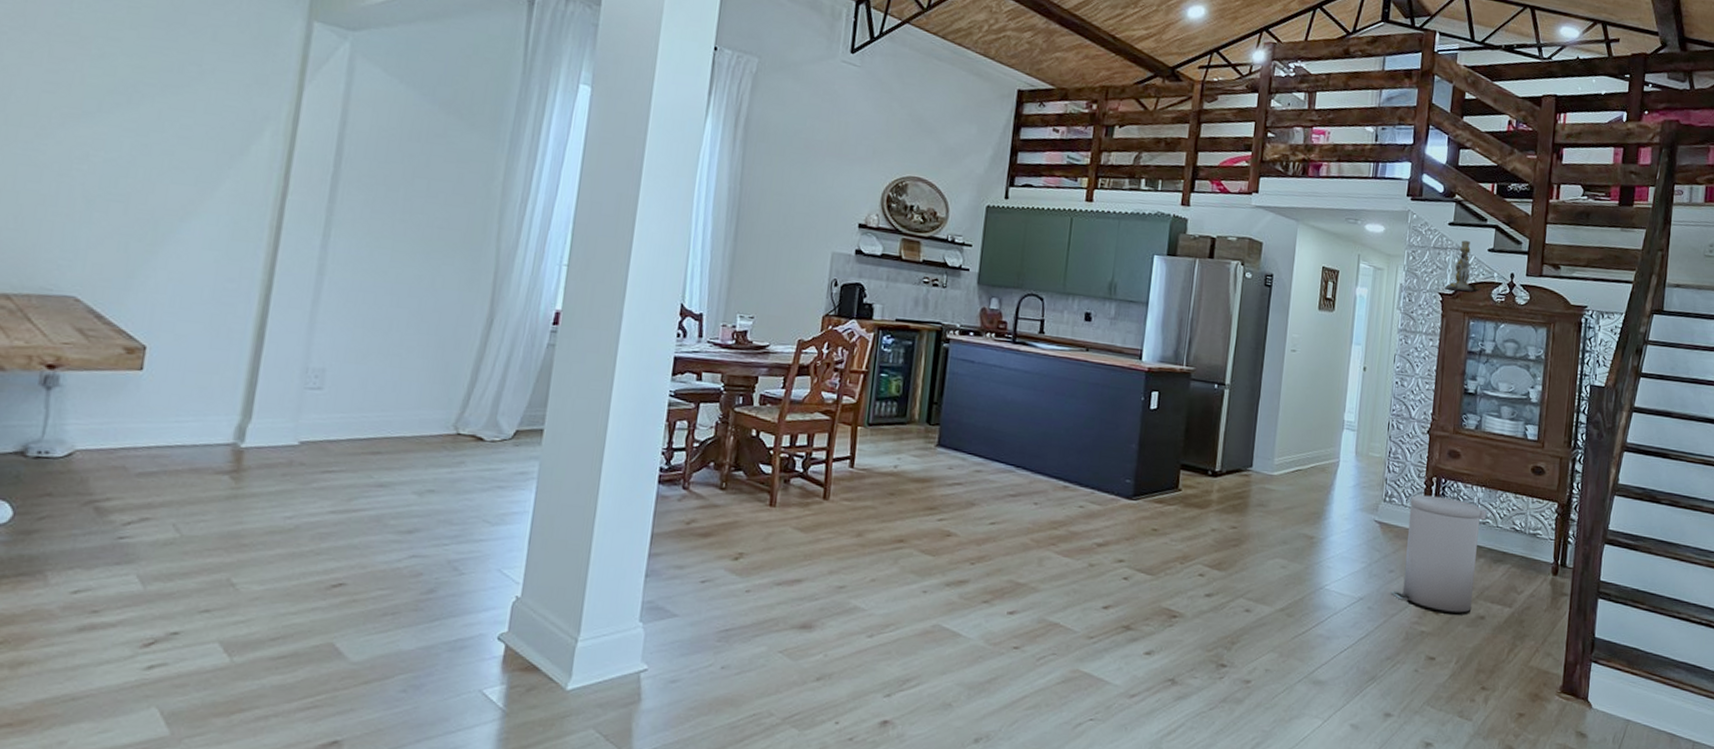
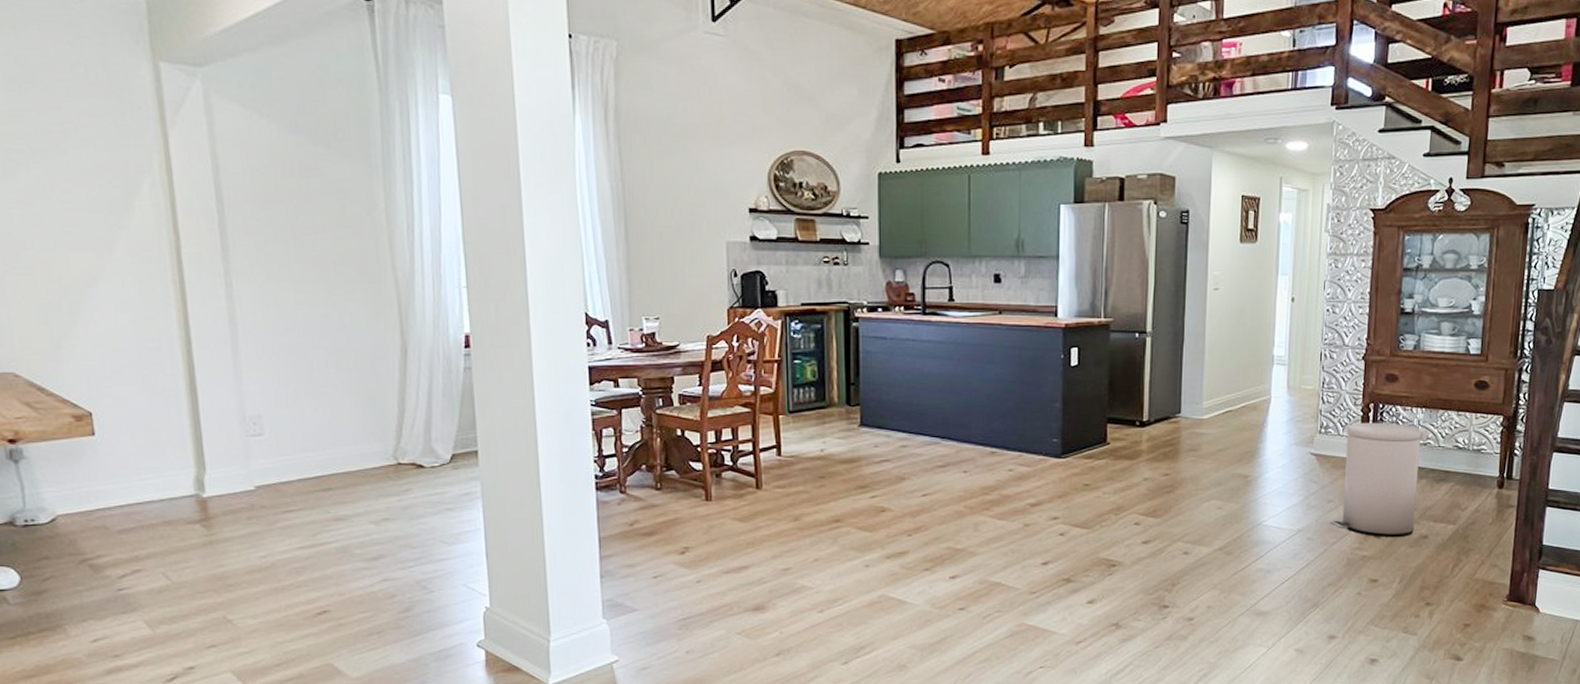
candlestick: present [1444,240,1481,293] -> none [1375,148,1416,206]

